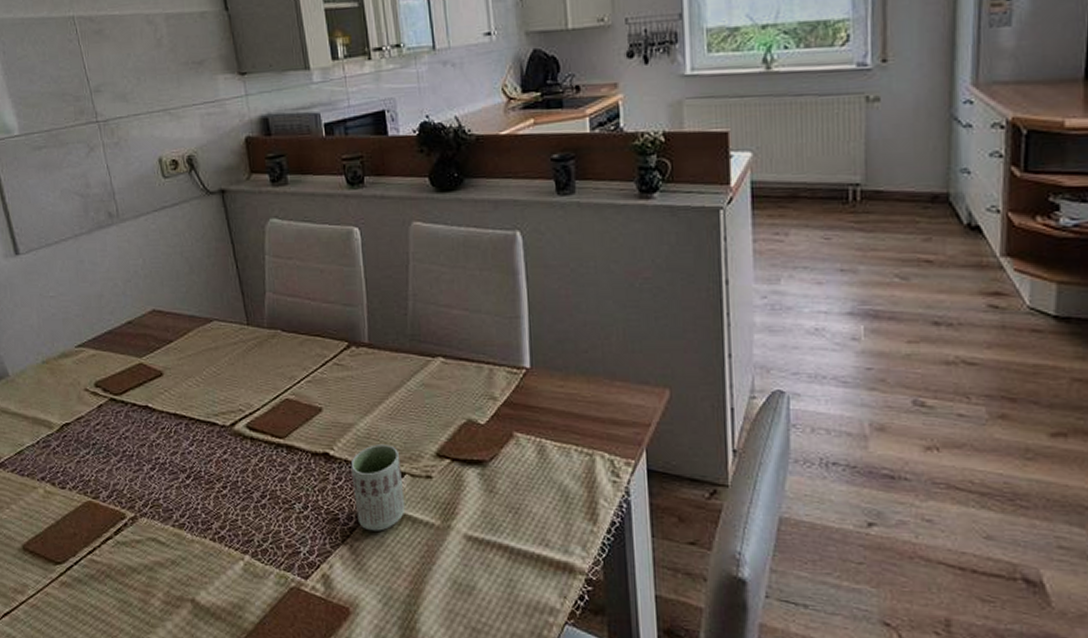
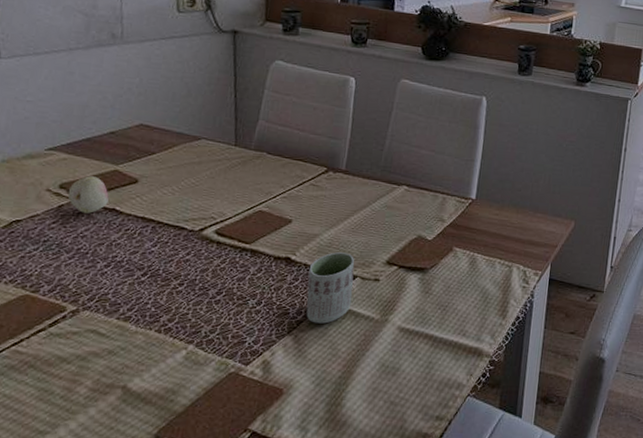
fruit: none [103,372,140,412] -> present [67,176,109,213]

